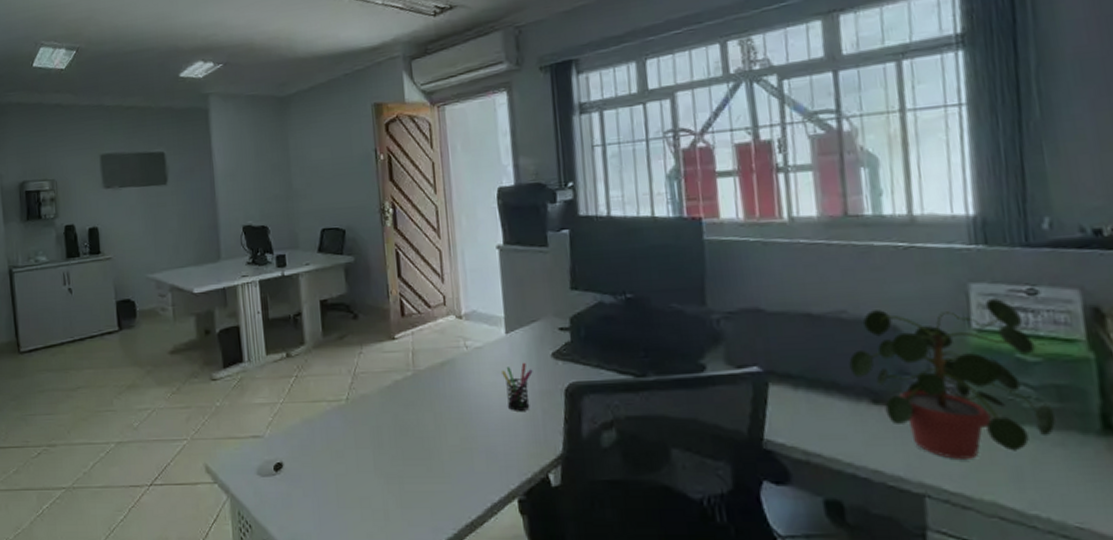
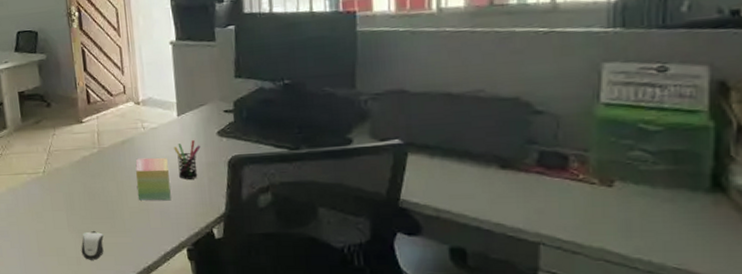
computer mouse: none [389,474,418,513] -> present [81,230,104,260]
sticky notes: none [457,383,499,438] -> present [135,157,171,201]
potted plant: present [849,299,1055,459] -> none [482,76,667,214]

